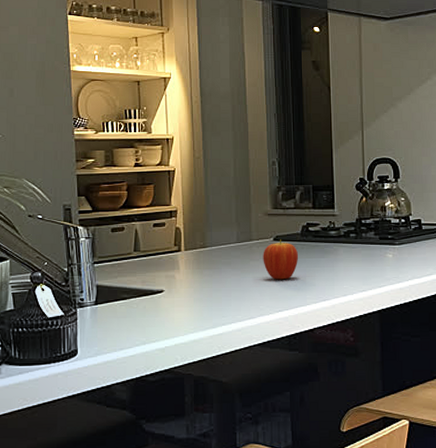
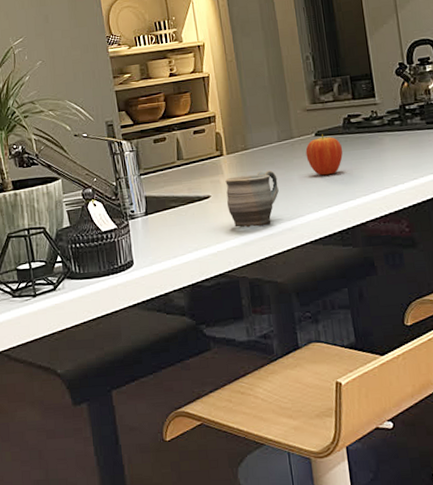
mug: none [180,269,233,325] -> present [225,170,279,228]

